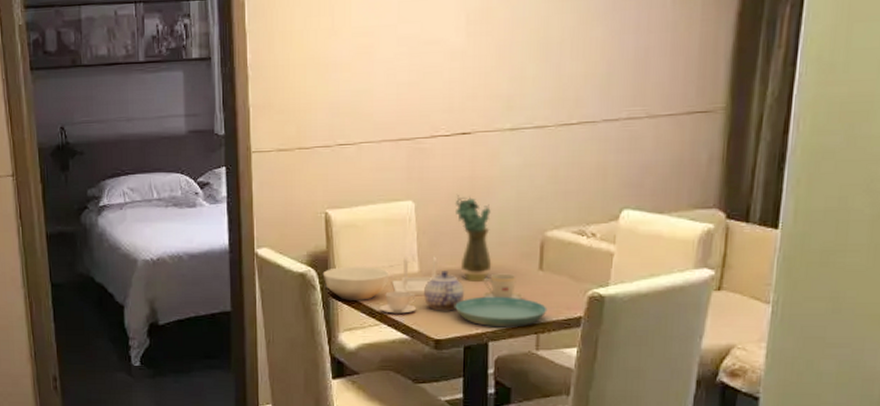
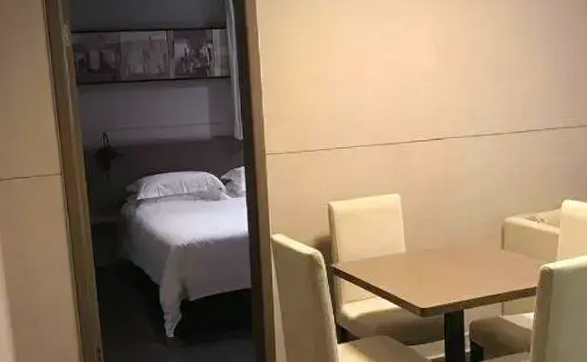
bowl: present [323,266,390,300] -> none [327,248,382,277]
teacup: present [379,291,417,314] -> none [375,268,405,287]
napkin holder: present [392,256,438,296] -> none [384,239,421,273]
teapot: present [423,271,465,311] -> none [410,251,444,285]
vase: present [455,195,492,283] -> none [432,189,464,261]
saucer: present [455,296,548,328] -> none [436,271,509,297]
teacup: present [482,273,524,299] -> none [457,252,491,274]

